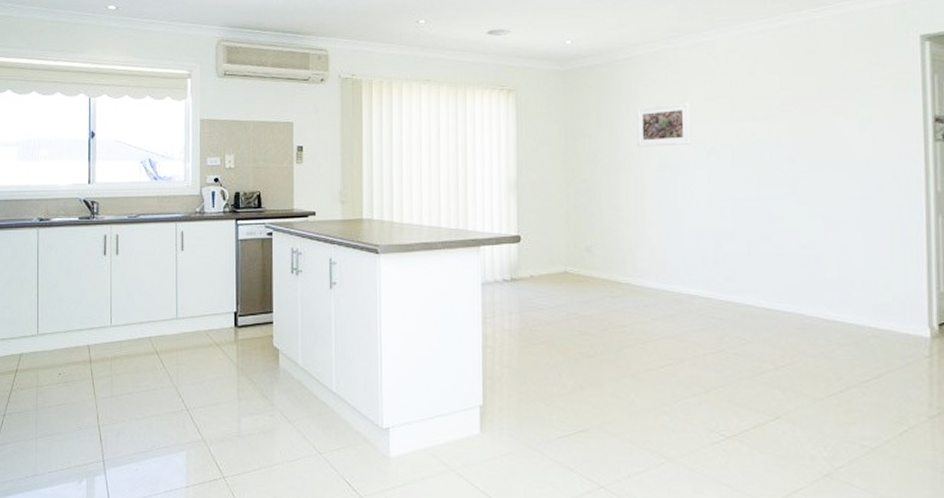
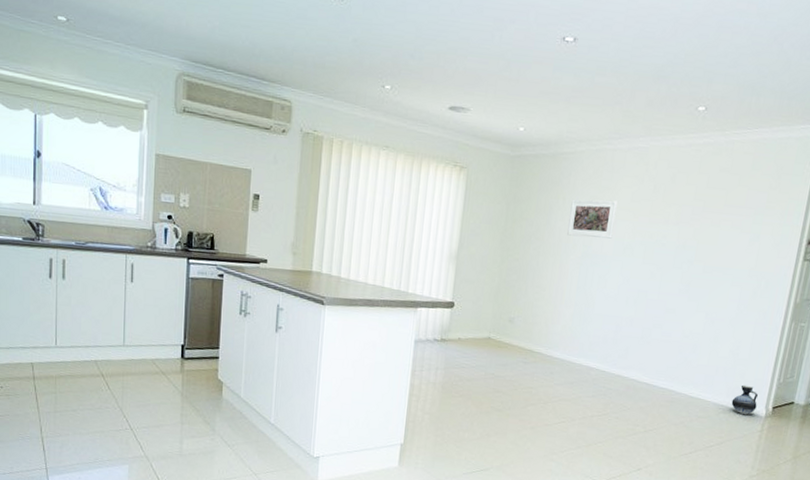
ceramic jug: none [881,299,917,336] -> present [731,384,758,414]

